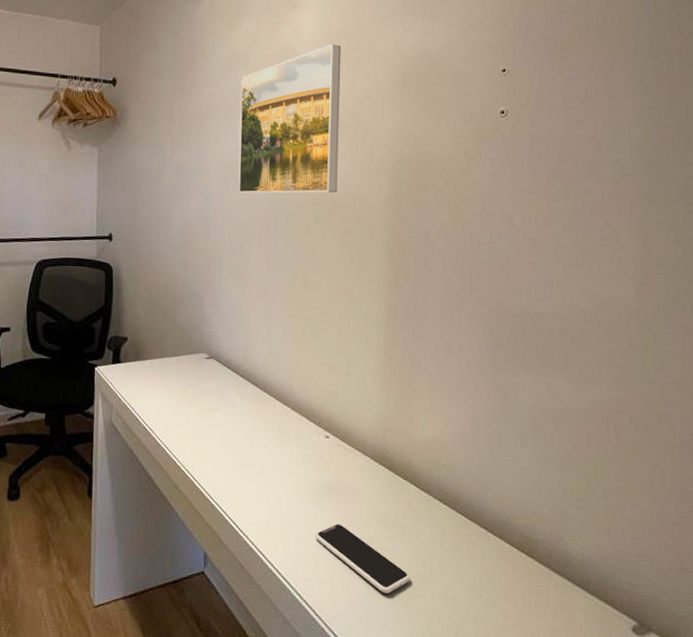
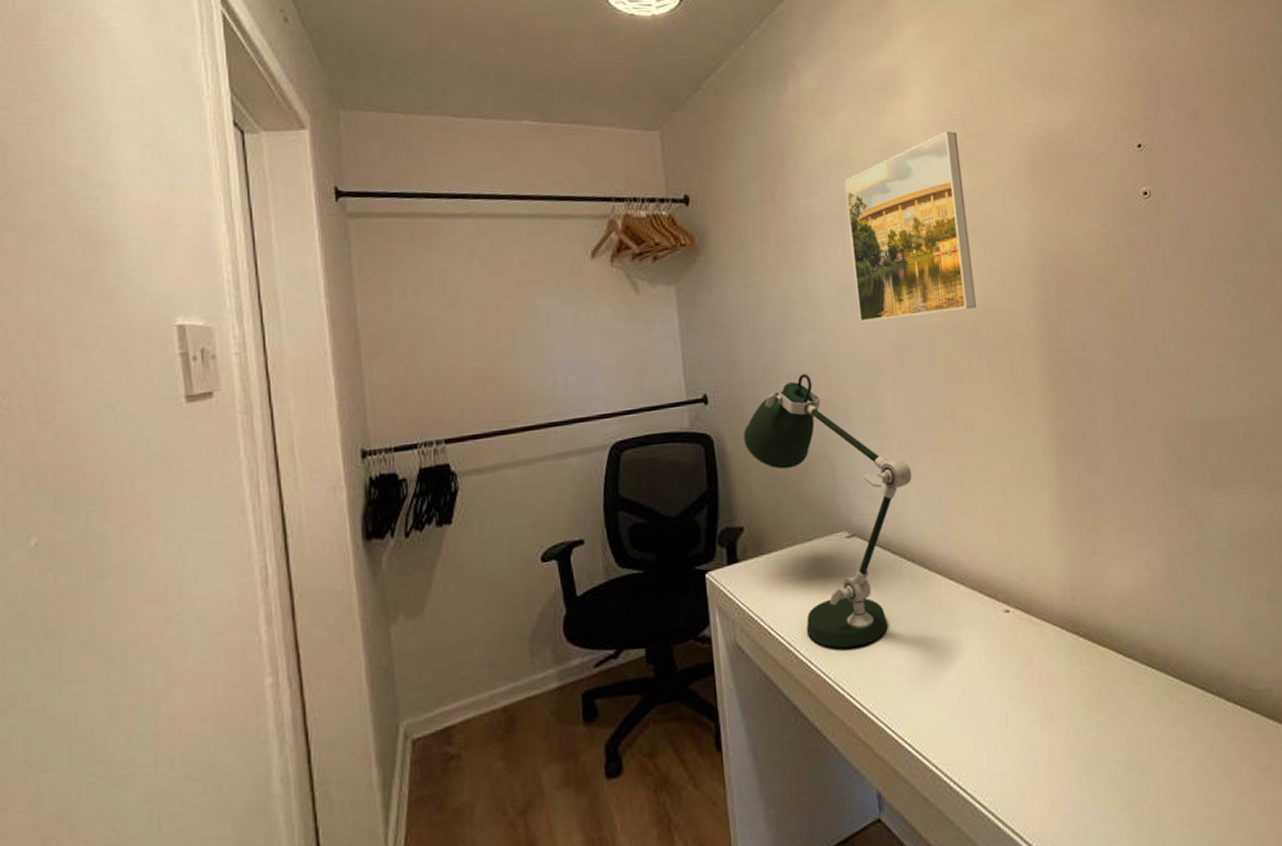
desk lamp: none [136,228,265,442] -> present [743,373,912,649]
smartphone: present [315,524,410,593] -> none [1010,718,1129,796]

